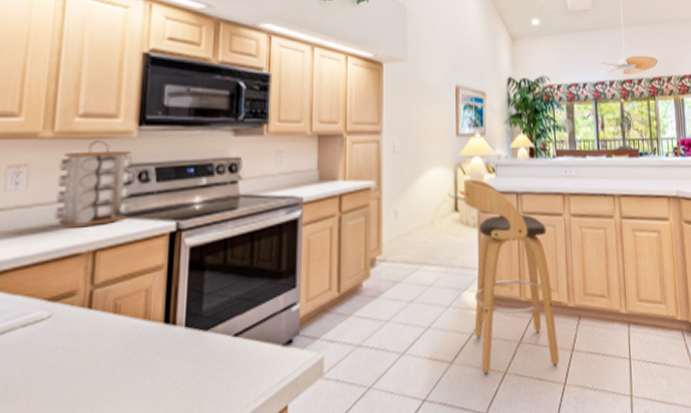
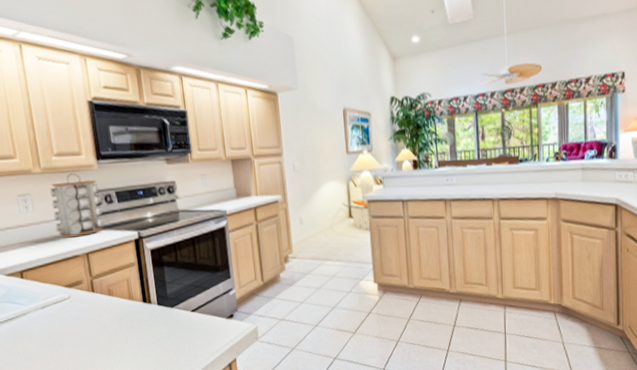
bar stool: present [463,179,559,375] -> none [355,190,443,342]

